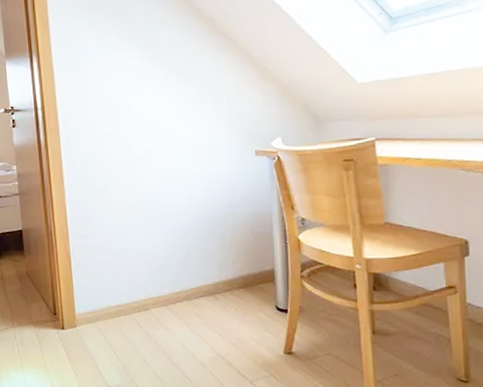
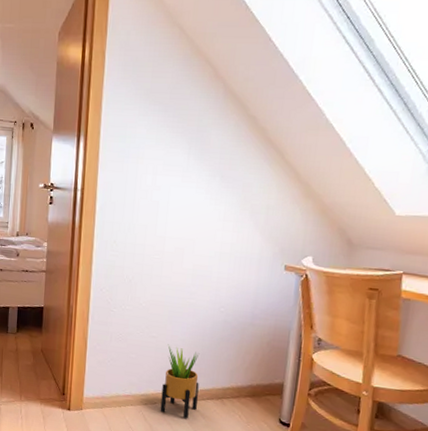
potted plant: none [151,247,191,321] -> present [160,344,200,419]

